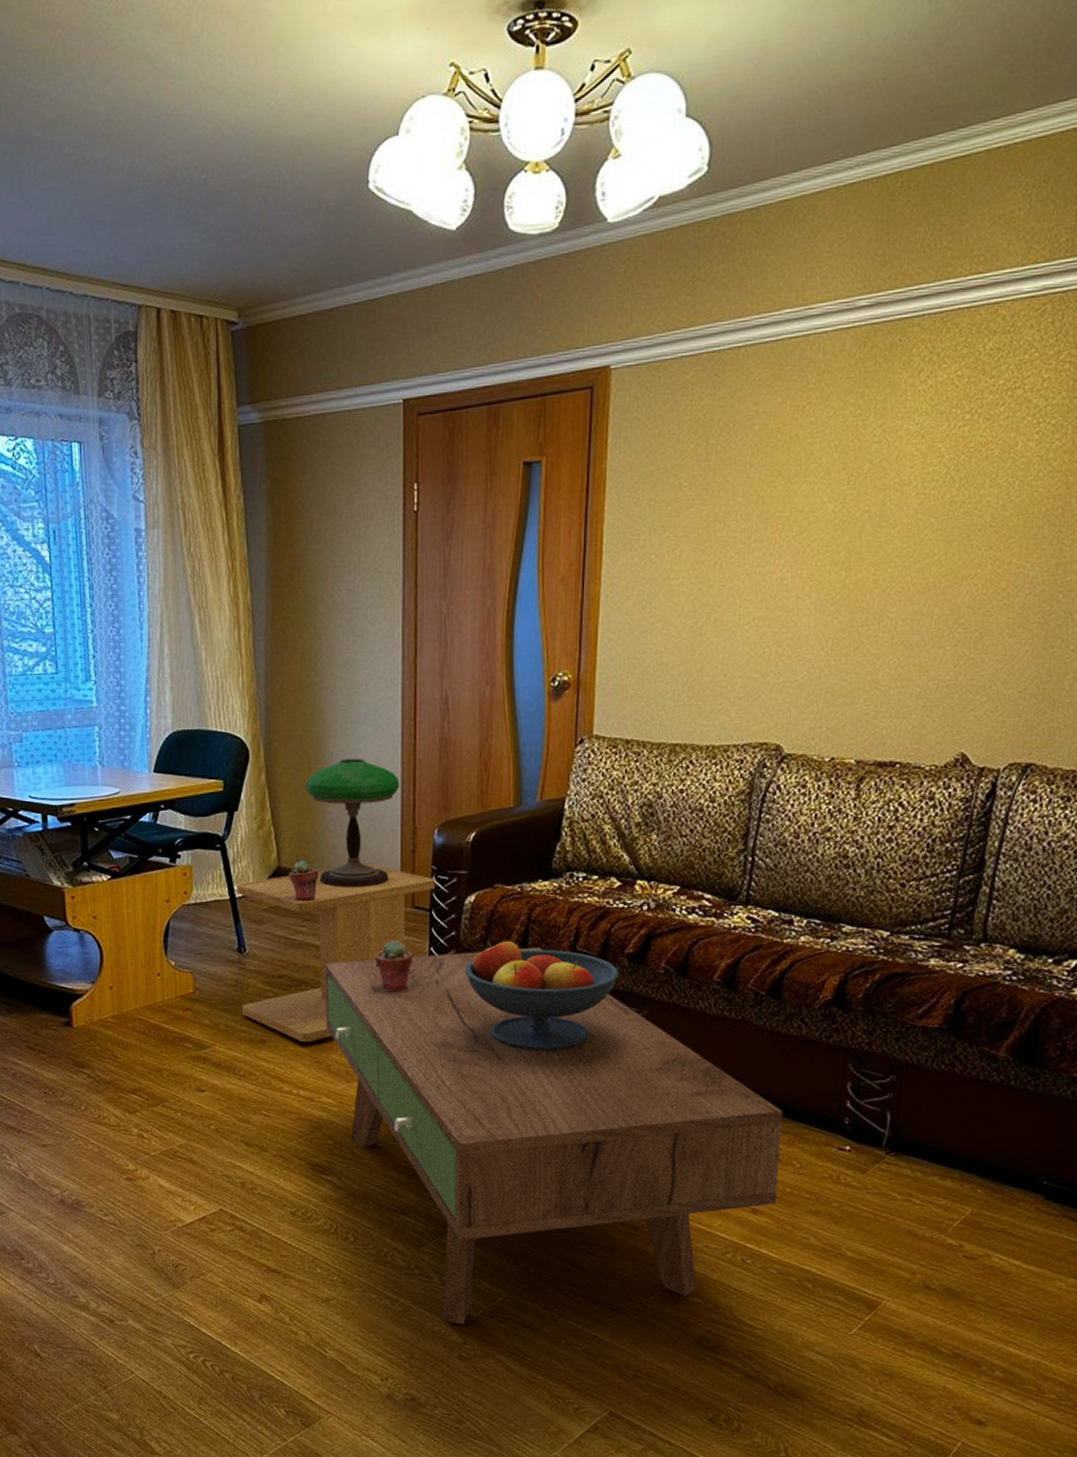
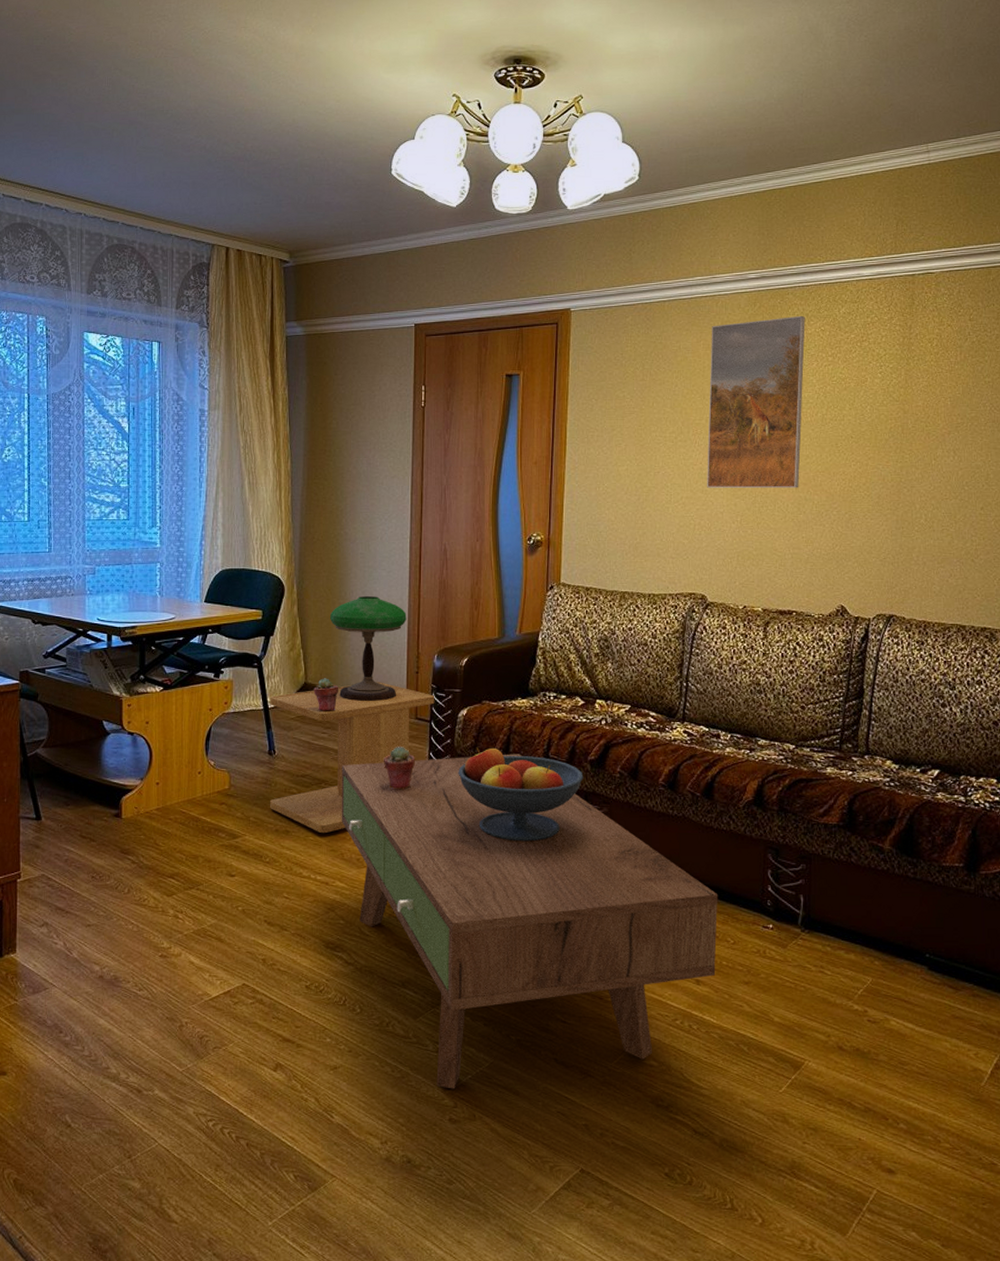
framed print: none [788,356,935,604] -> present [707,315,805,489]

